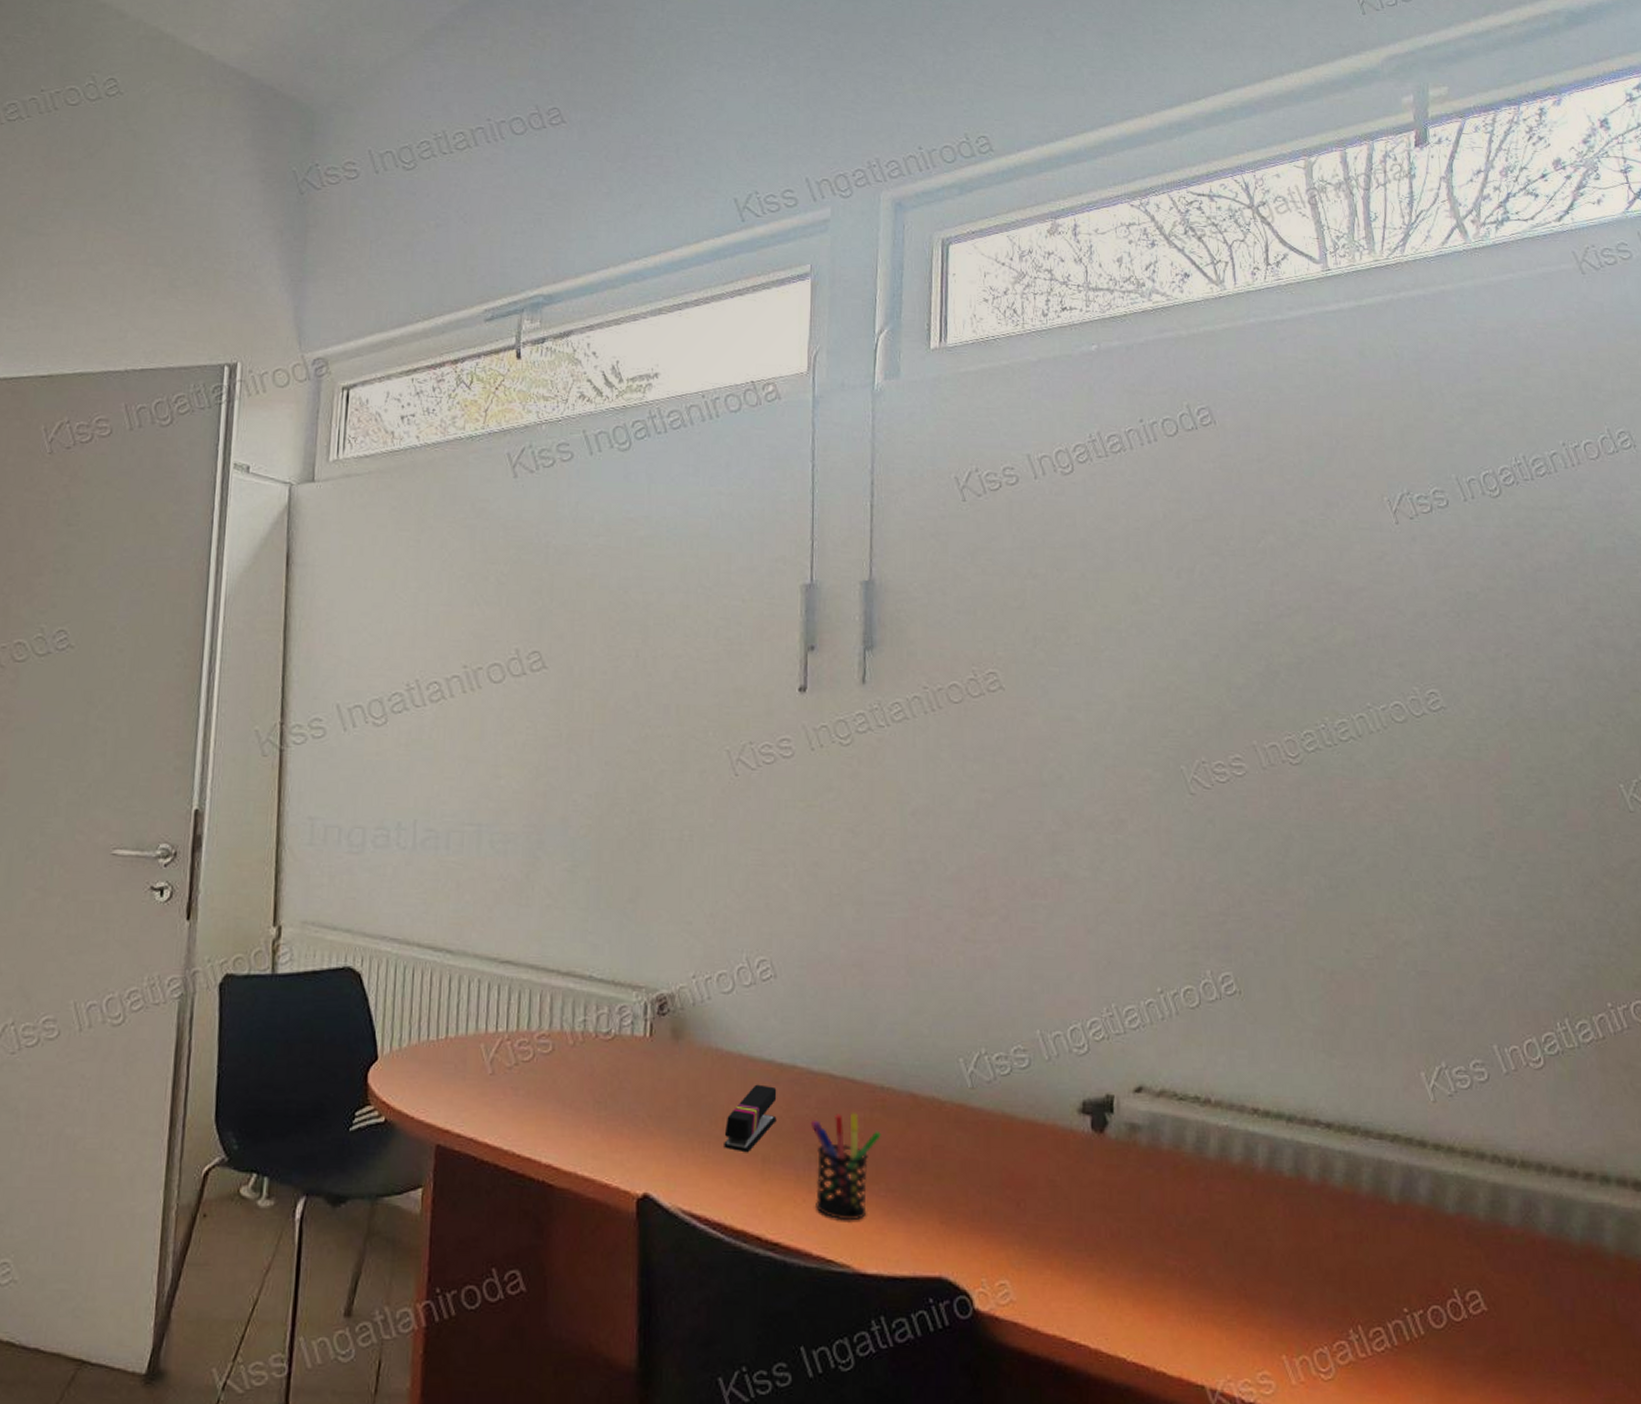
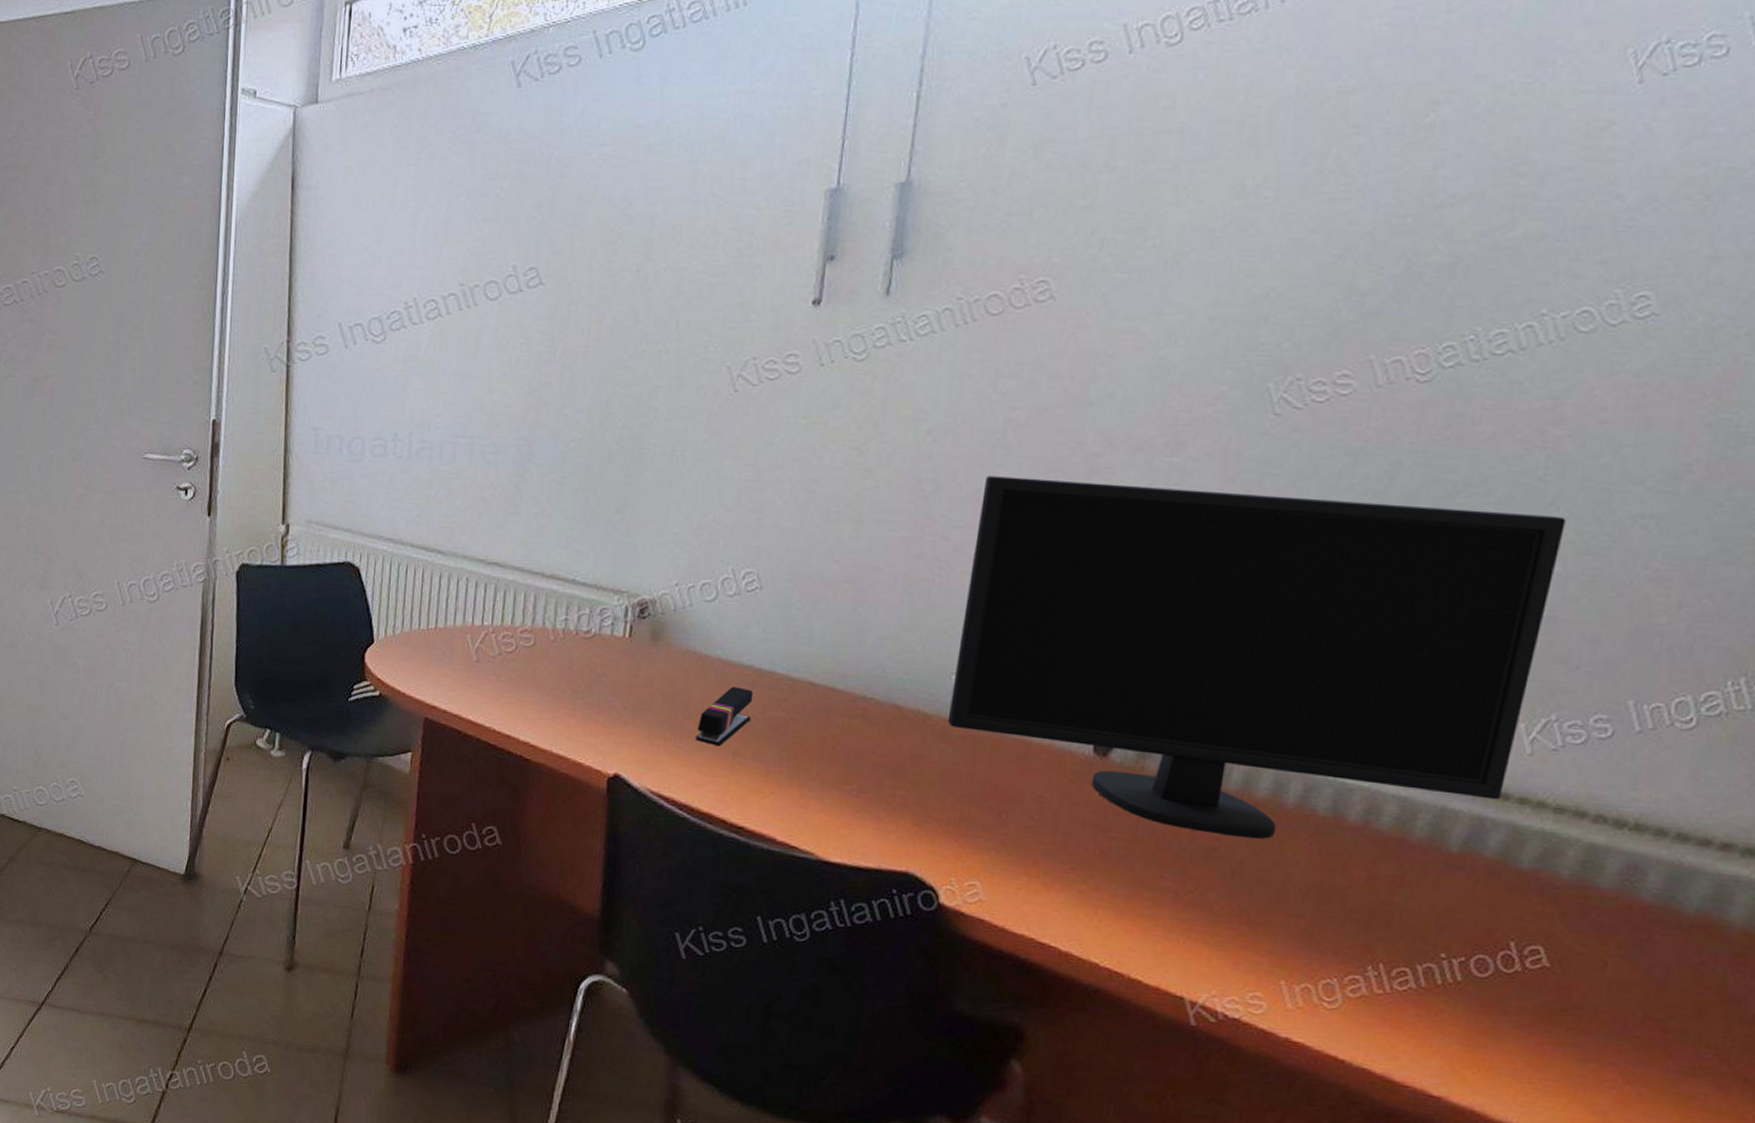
pen holder: present [810,1111,881,1221] -> none [784,717,859,814]
monitor: none [960,855,1421,1207] -> present [947,476,1566,839]

